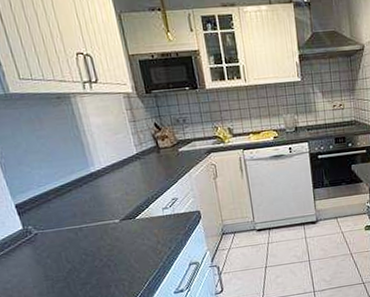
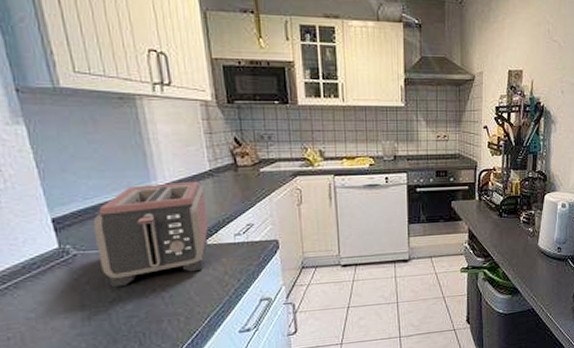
toaster: none [47,164,141,260] -> present [93,180,209,288]

